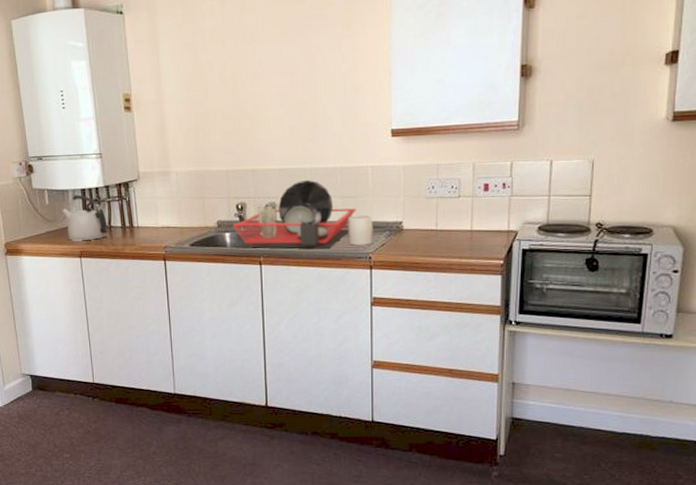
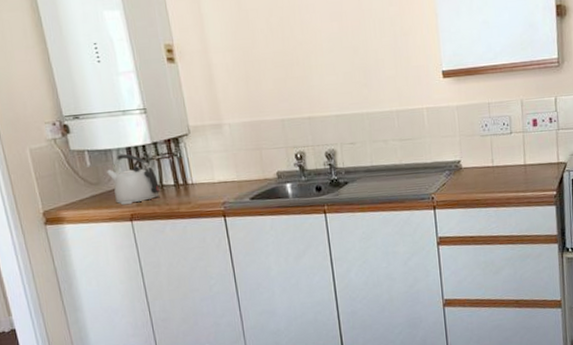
dish rack: present [232,179,357,249] -> none [293,124,416,199]
mug: present [348,214,373,246] -> none [408,155,434,187]

